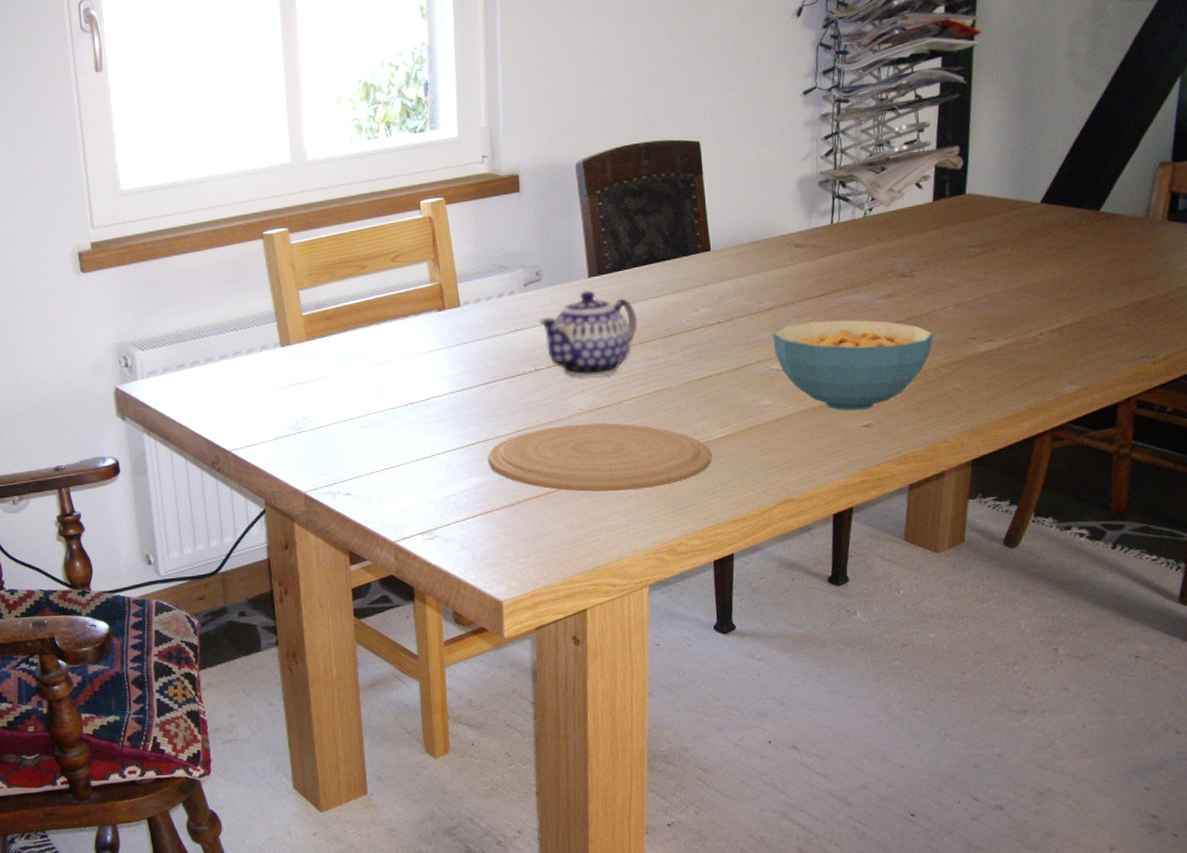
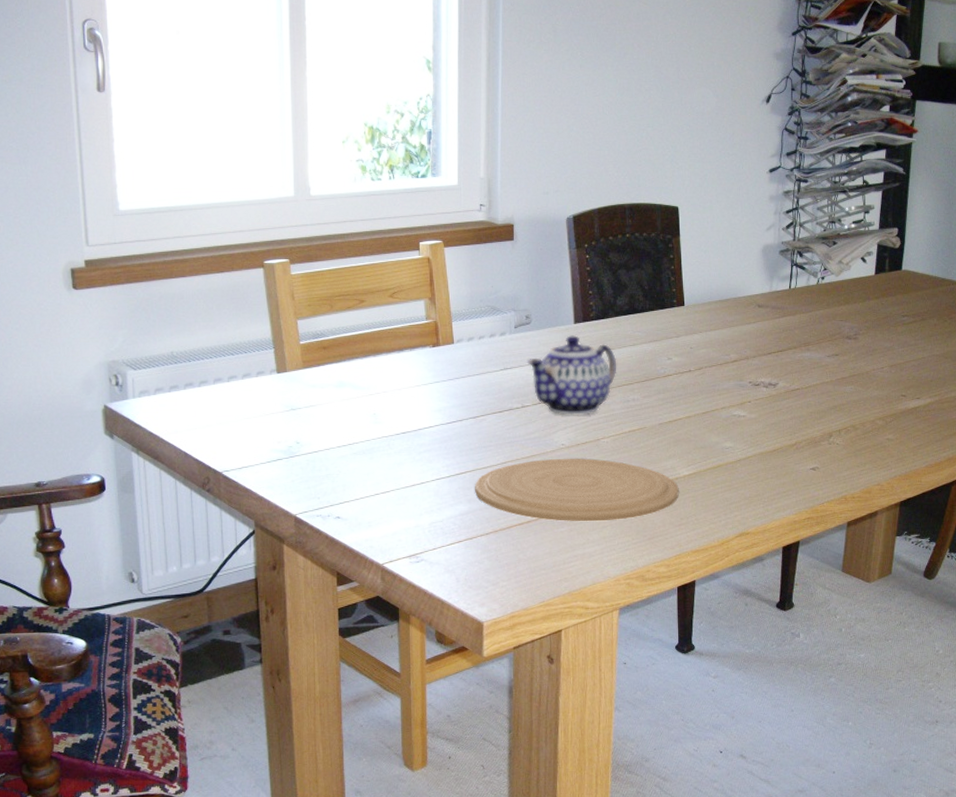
cereal bowl: present [773,319,934,411] -> none [736,374,872,455]

